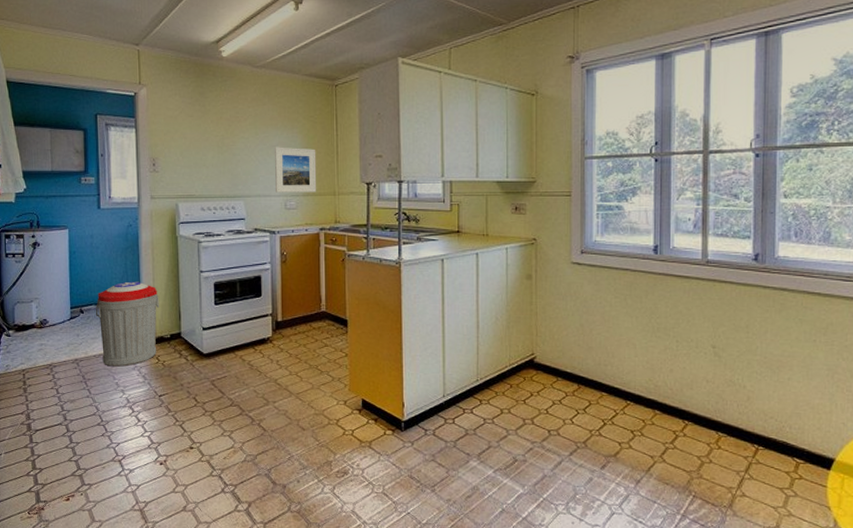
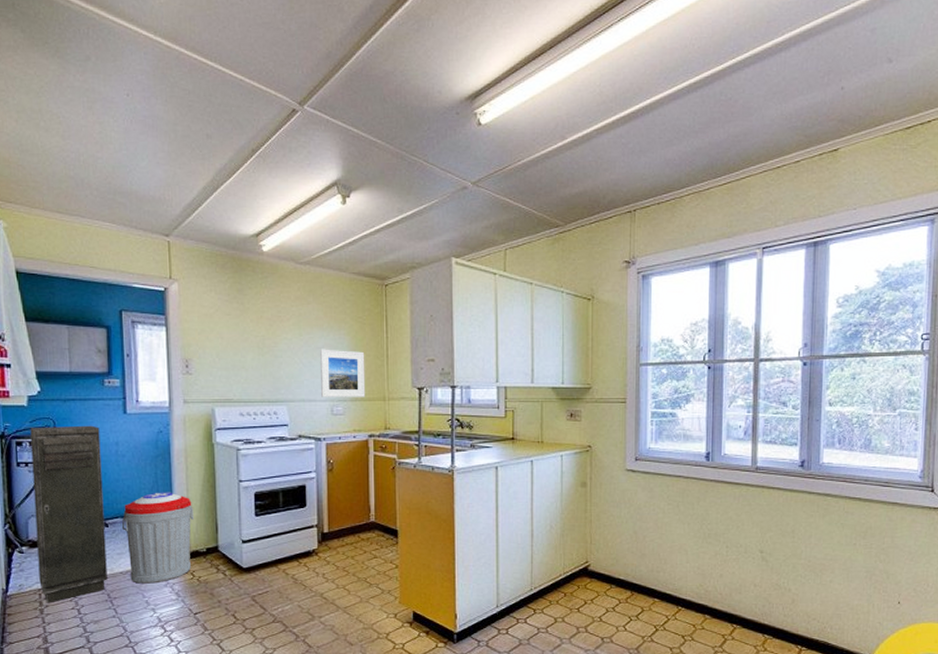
storage cabinet: none [17,219,83,383] -> present [30,425,108,603]

